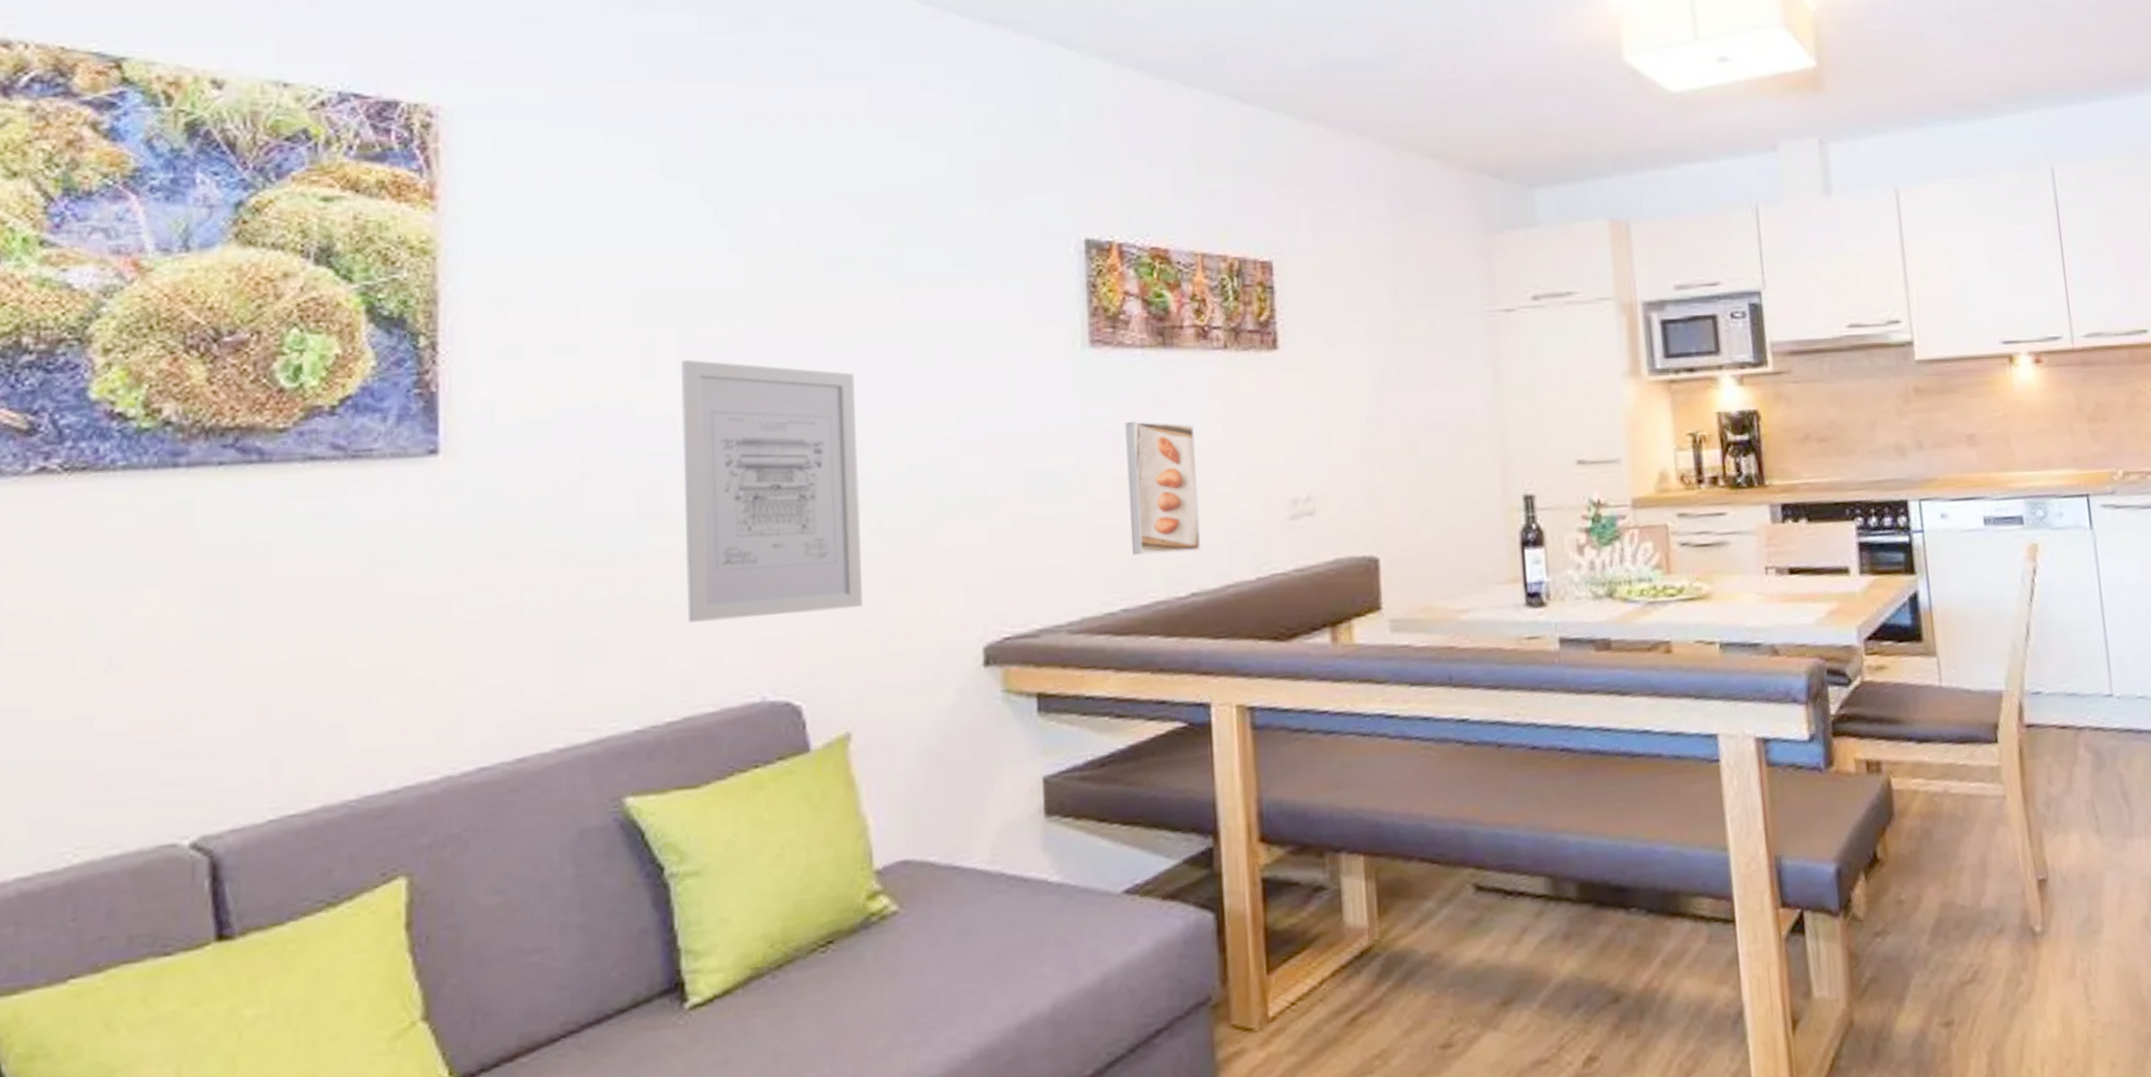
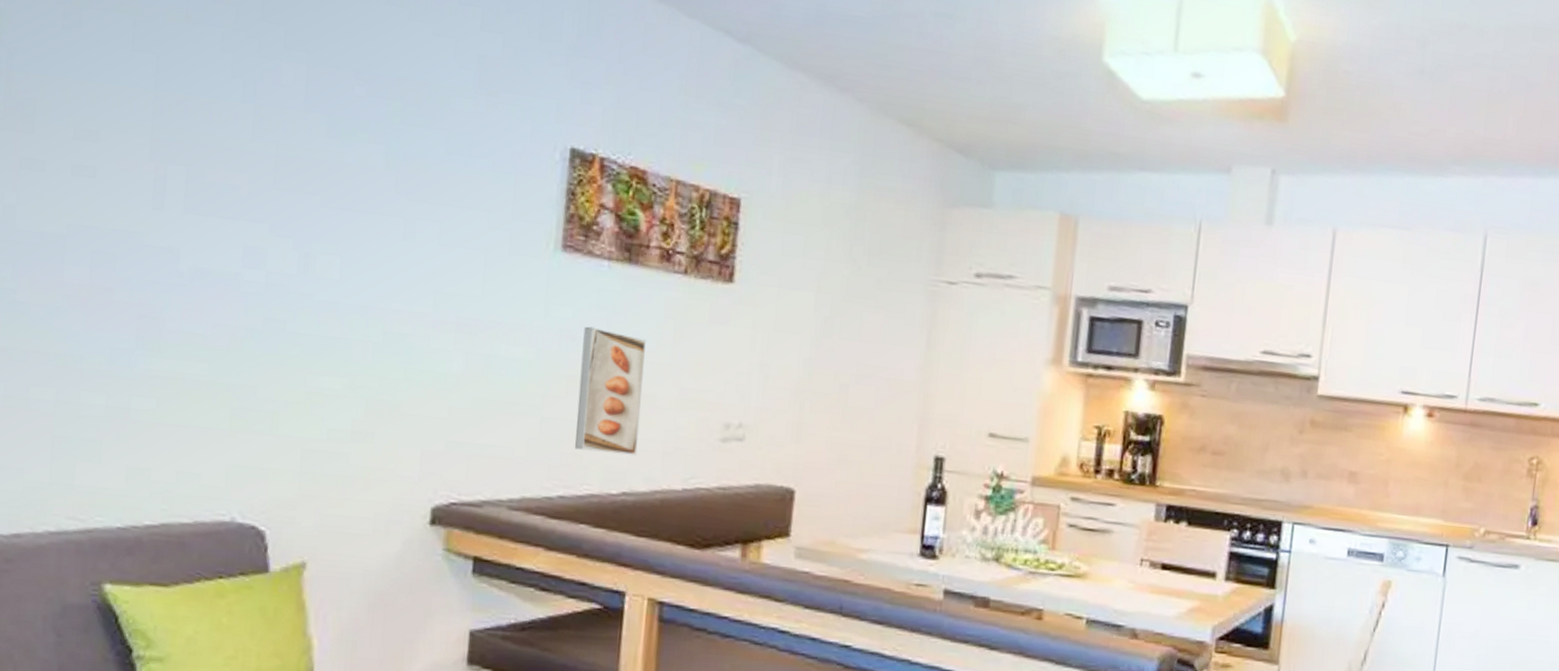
wall art: present [681,359,864,622] -> none [172,198,344,453]

